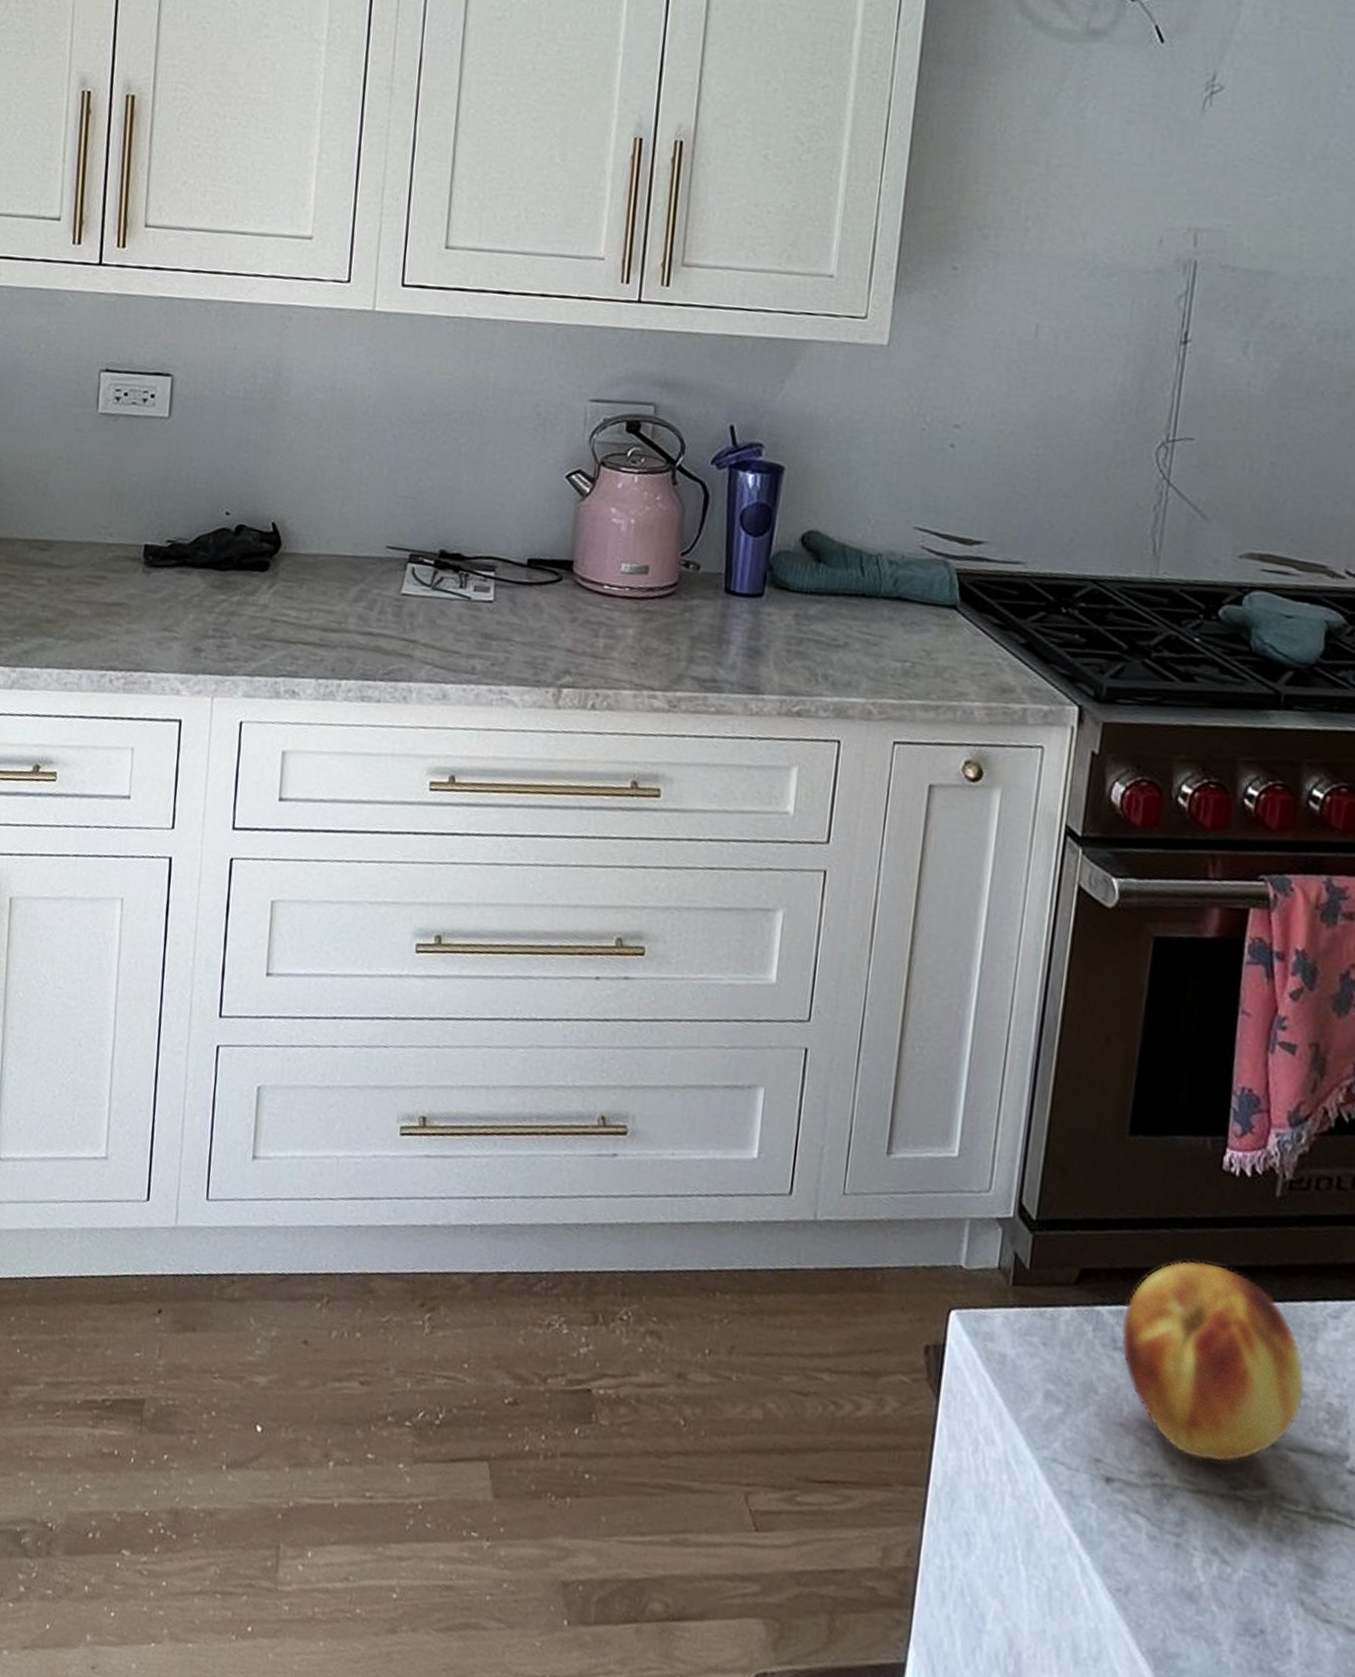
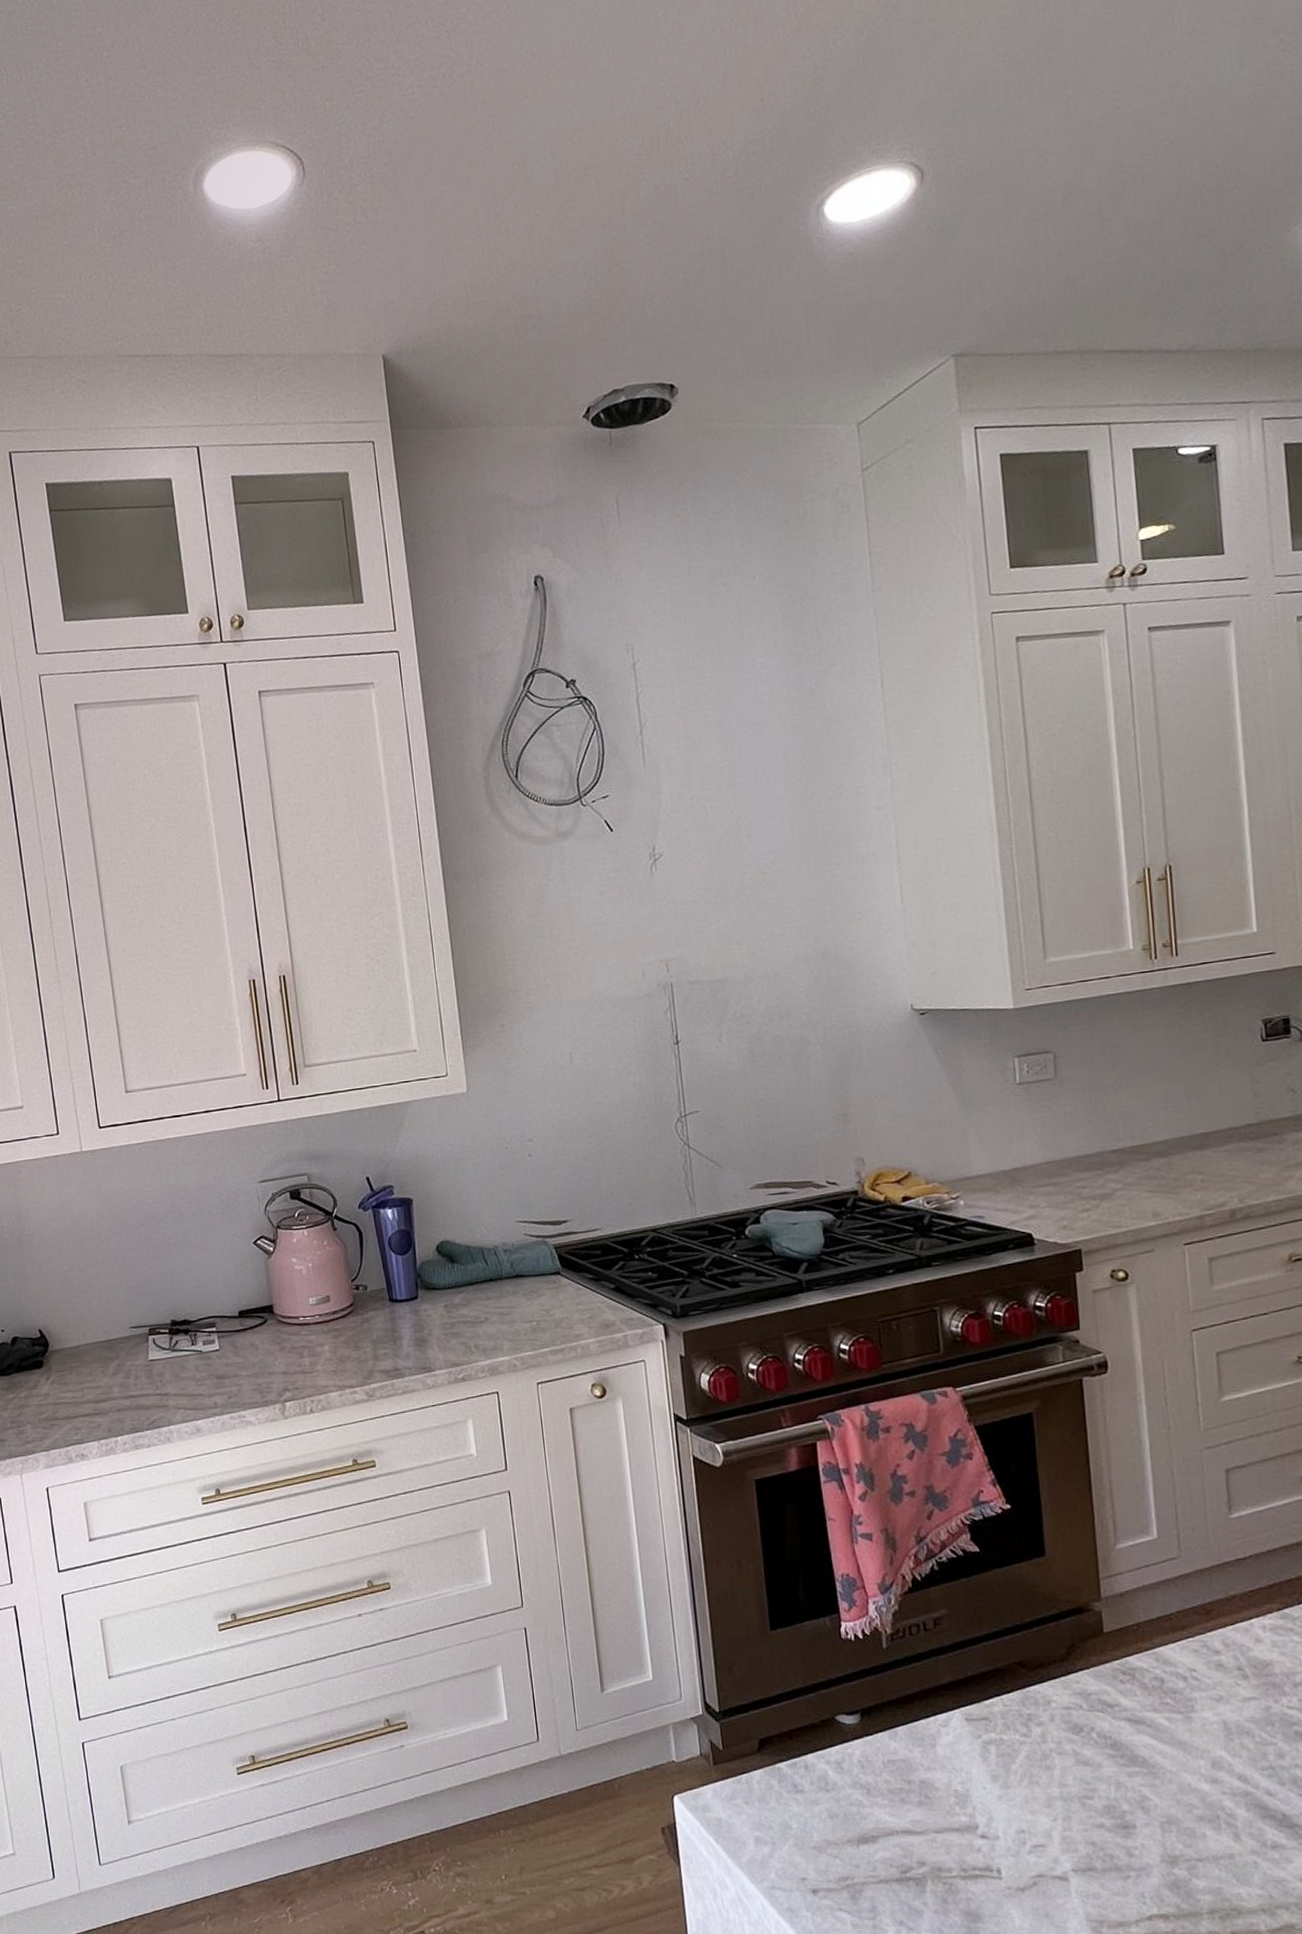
fruit: present [1121,1261,1305,1463] -> none [797,1710,937,1857]

